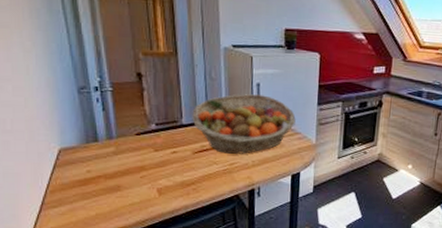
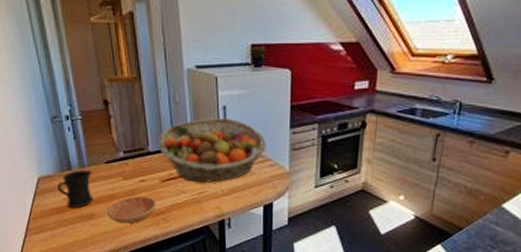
mug: none [81,141,121,180] -> present [57,169,93,208]
saucer: none [134,167,186,195] -> present [107,196,155,224]

